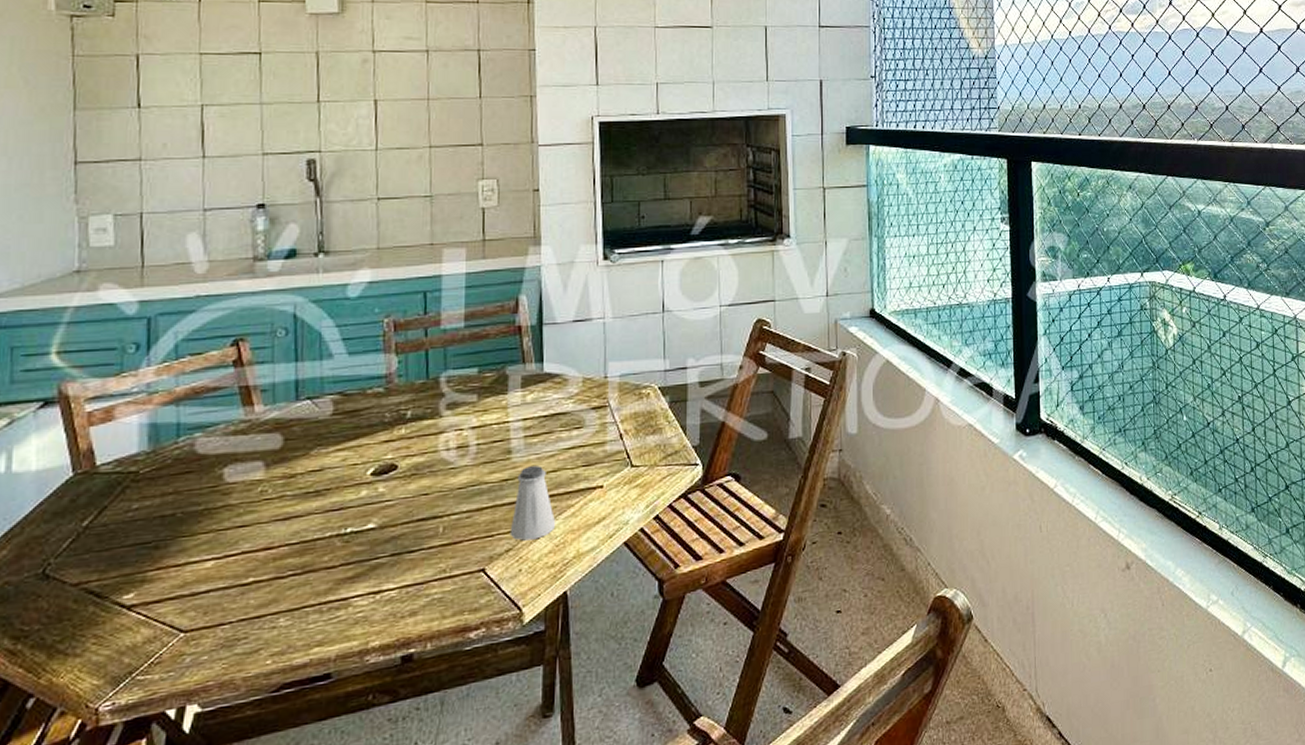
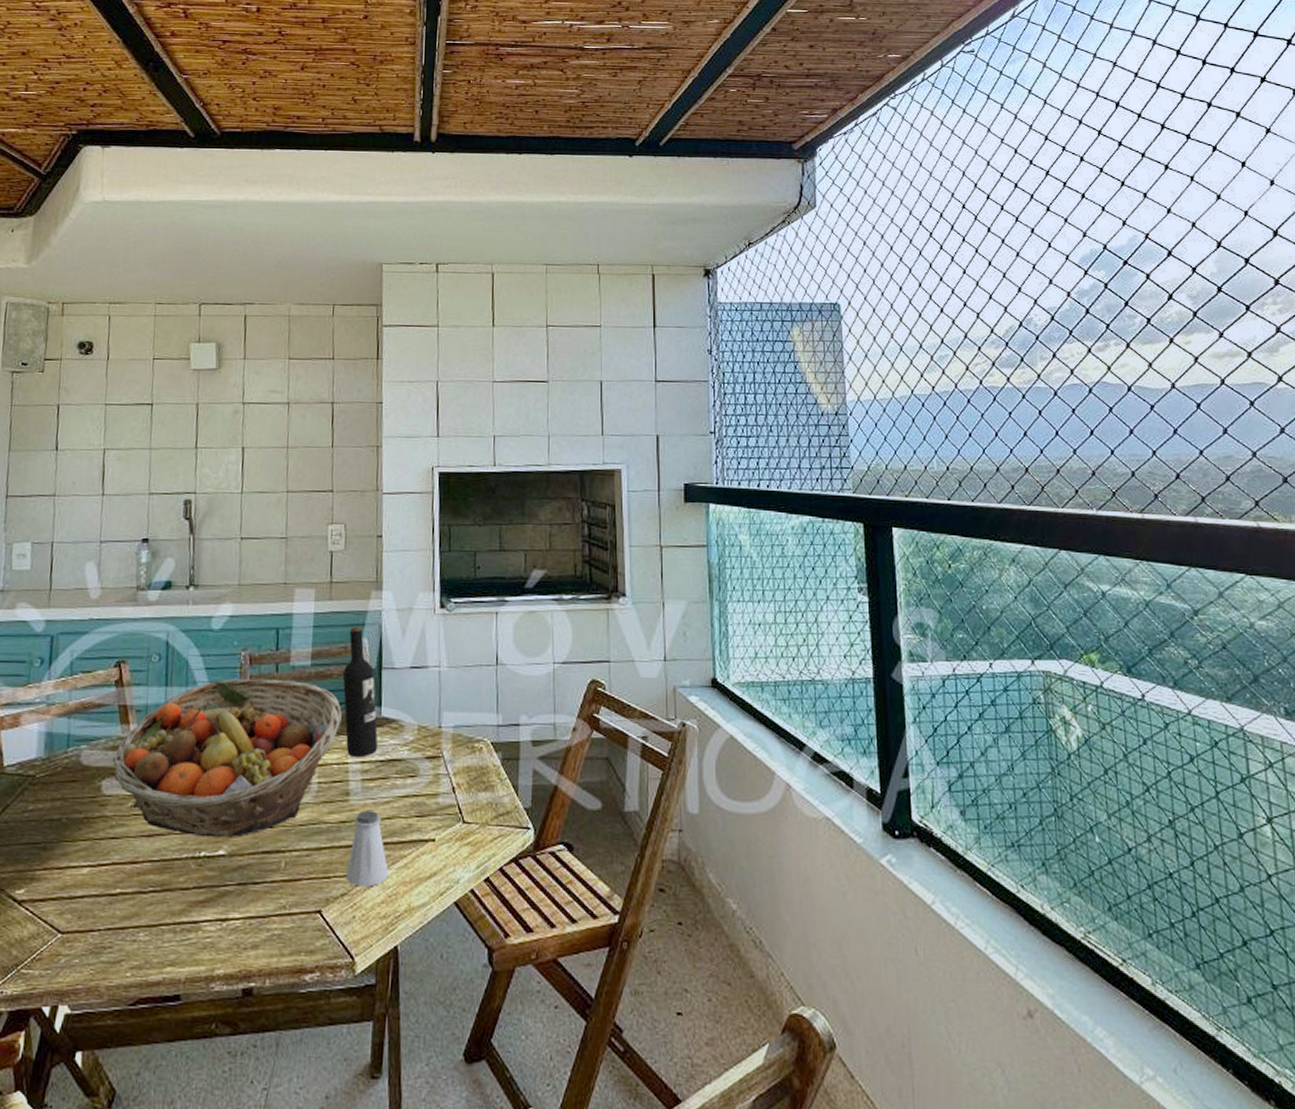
fruit basket: none [235,343,500,513] -> present [112,678,342,838]
wine bottle: none [499,284,541,416] -> present [342,627,378,758]

